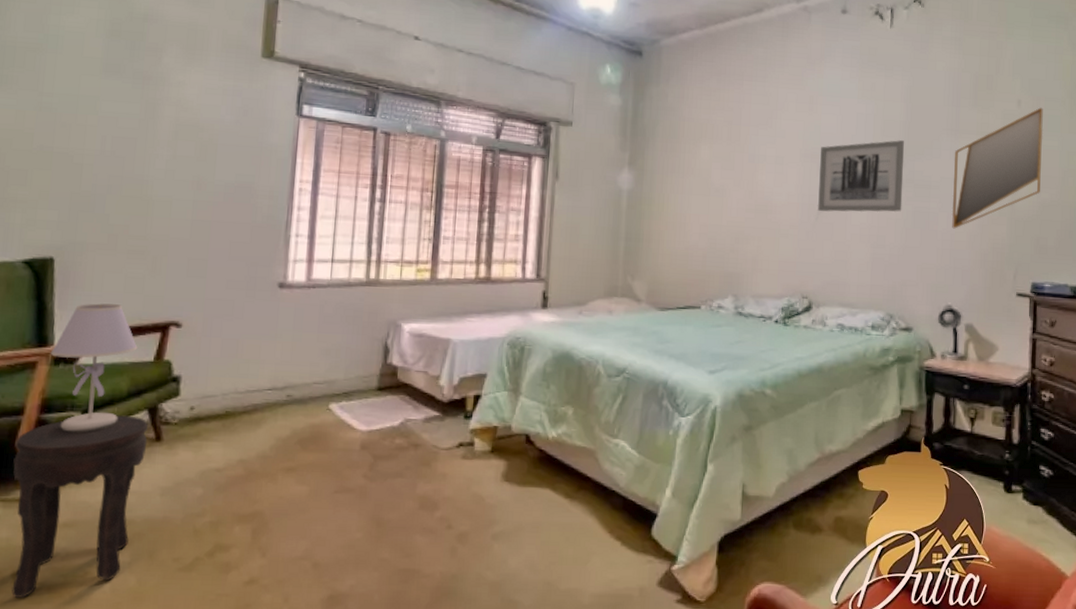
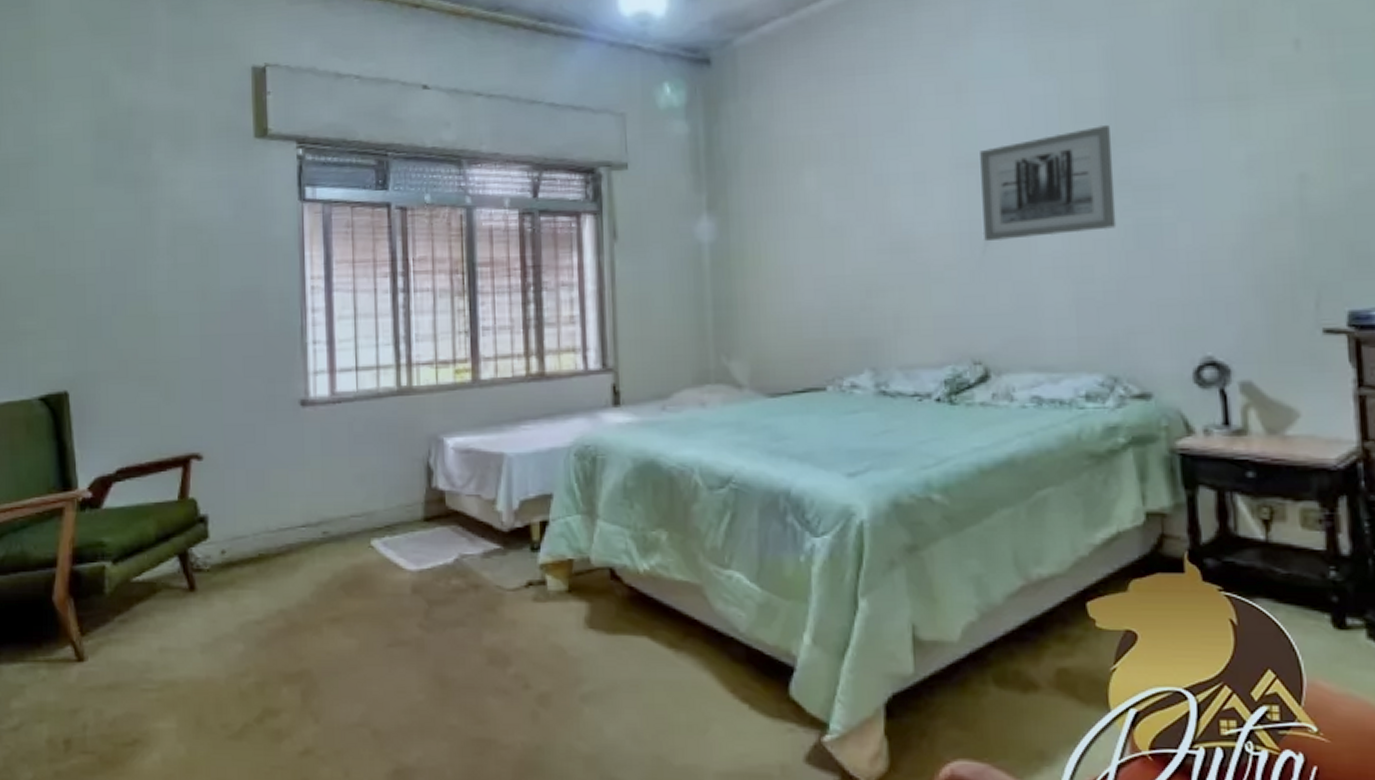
side table: present [11,415,148,598] -> none [52,563,181,768]
table lamp: present [50,303,138,432] -> none [75,438,161,584]
home mirror: present [951,107,1044,229] -> none [1193,45,1349,244]

